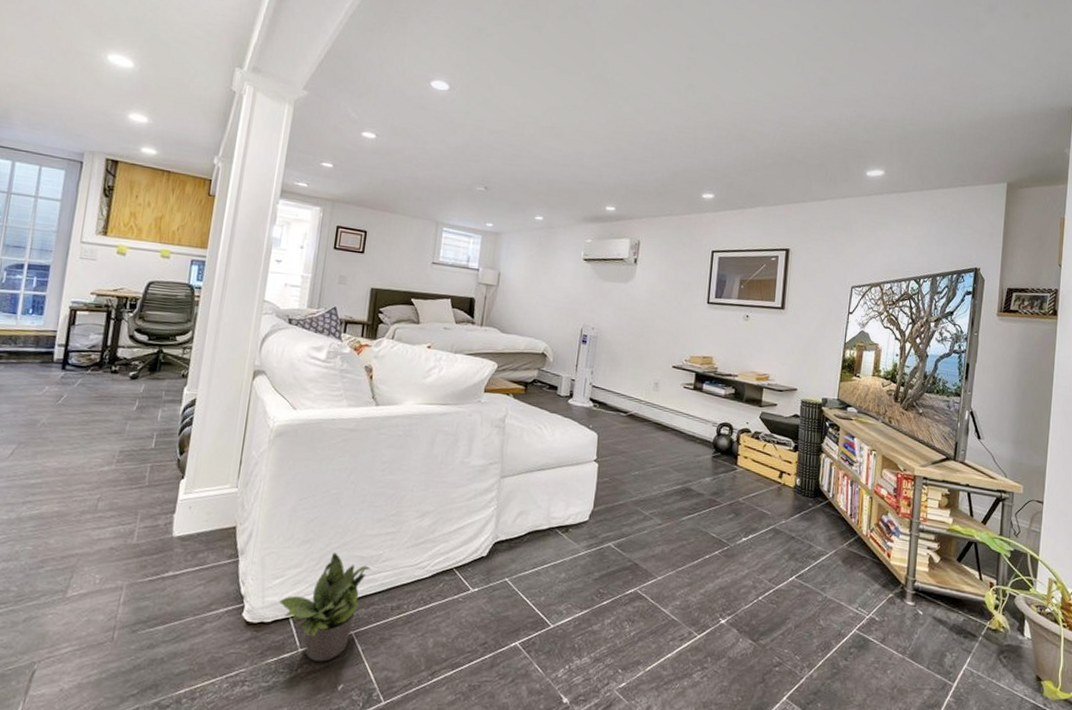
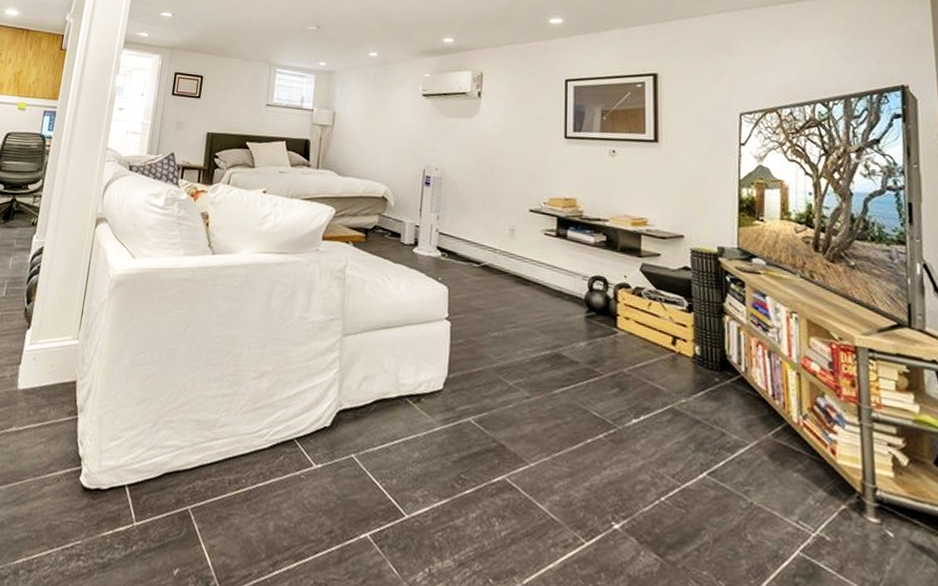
potted plant: present [280,552,370,662] -> none [116,414,207,539]

